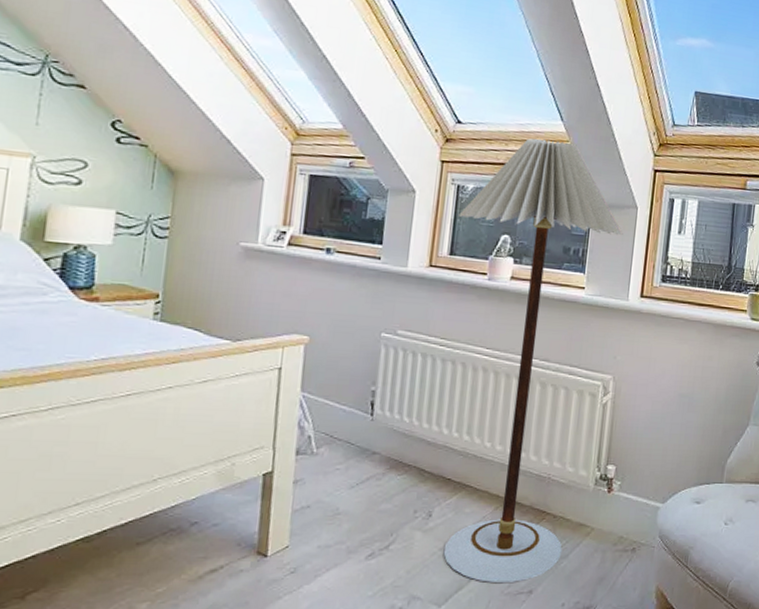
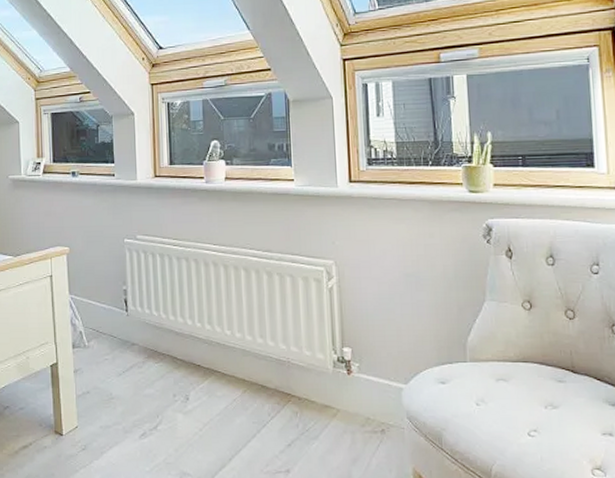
floor lamp: present [443,138,623,584] -> none [172,48,323,463]

